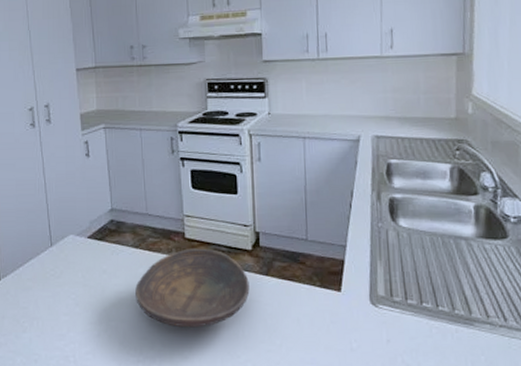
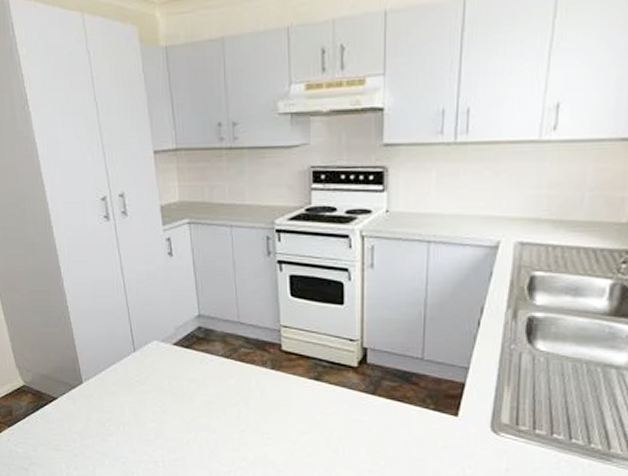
decorative bowl: present [135,248,250,328] -> none [226,361,353,443]

